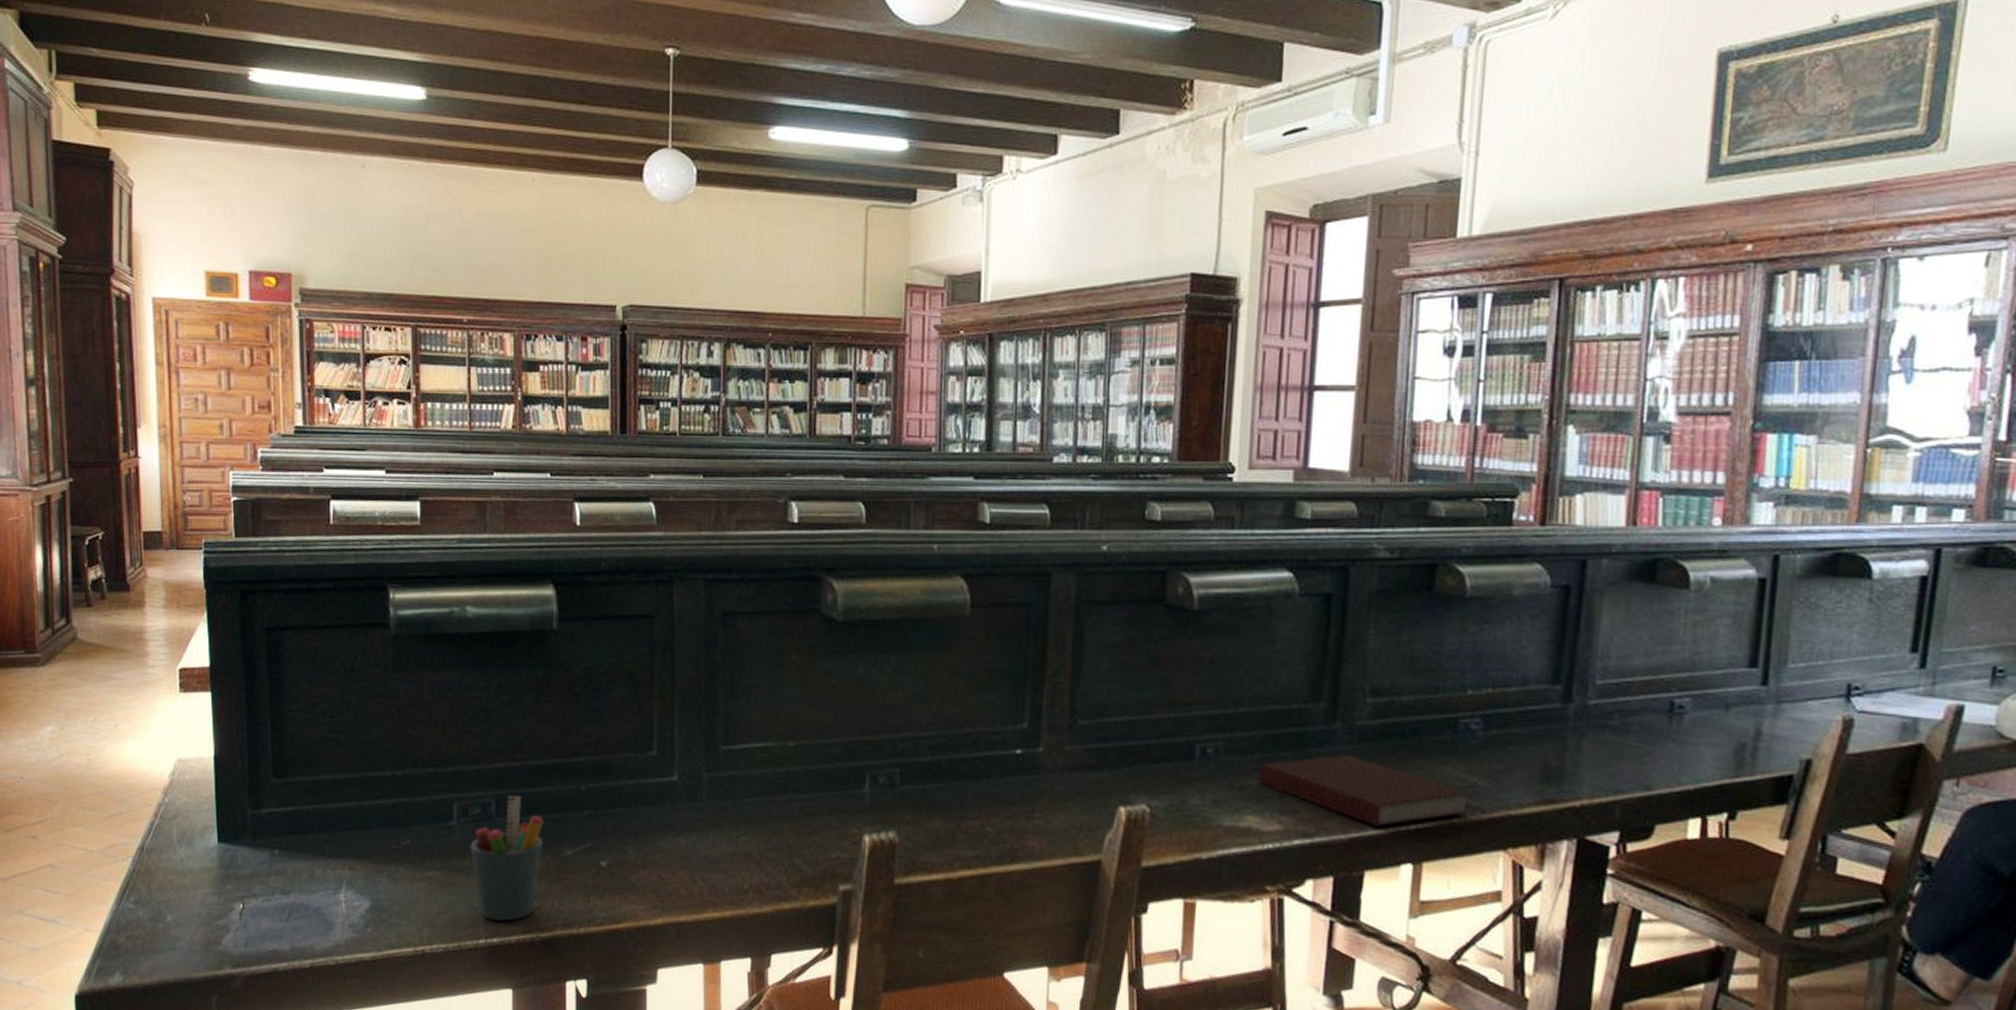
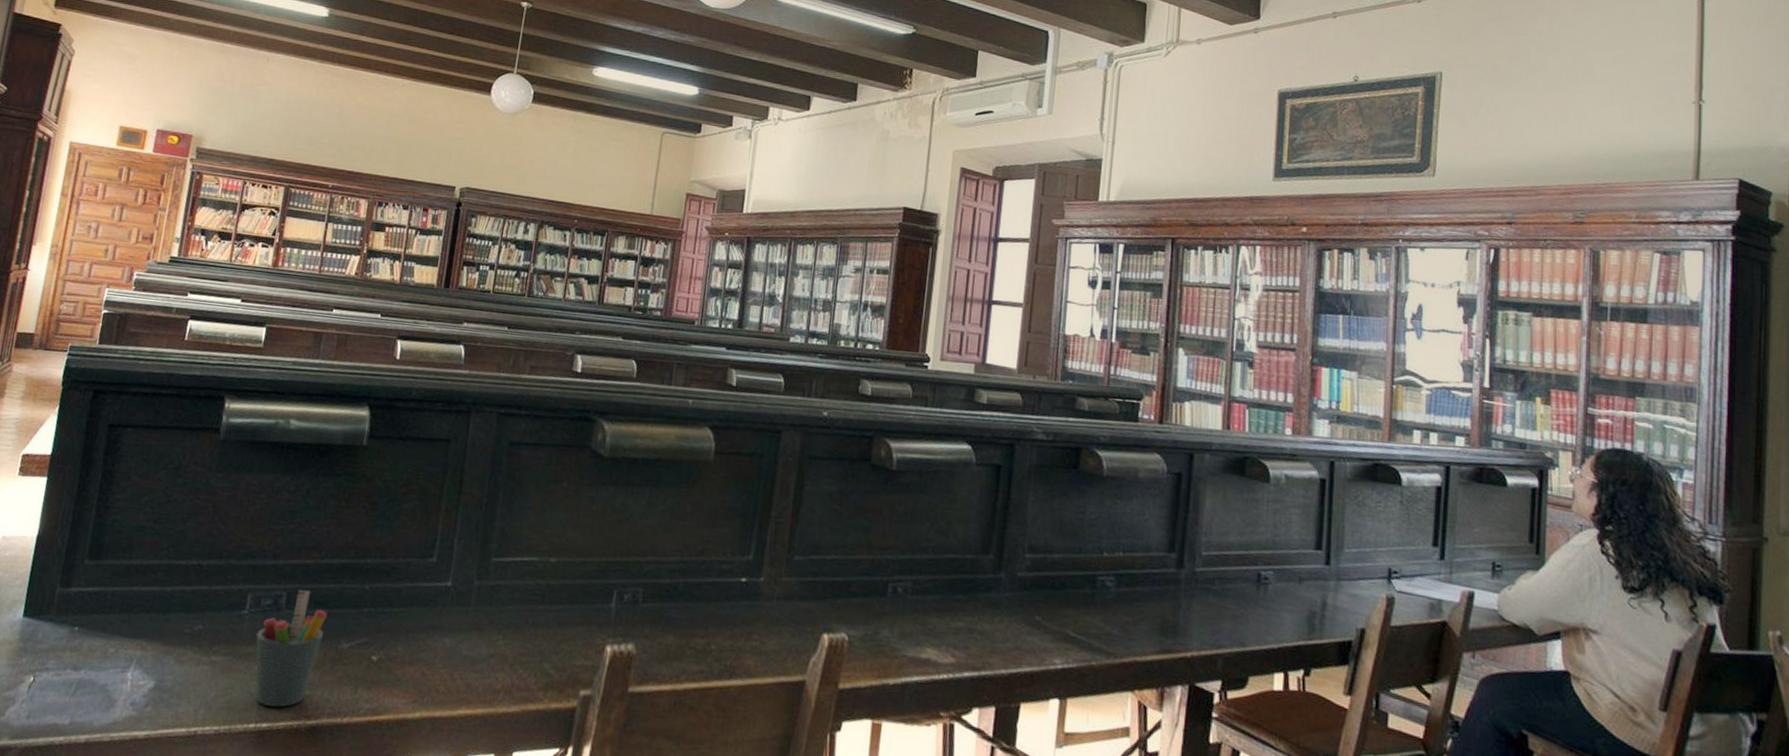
notebook: present [1258,755,1470,827] -> none [938,600,1105,665]

